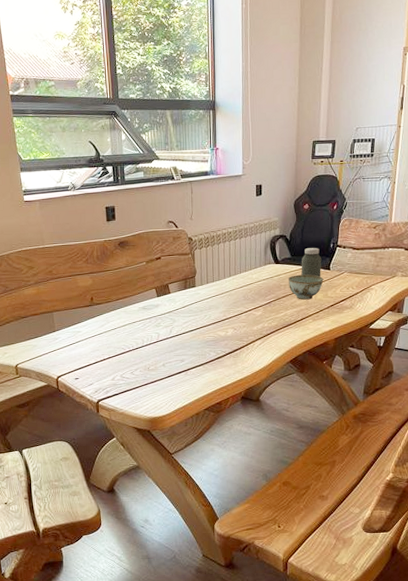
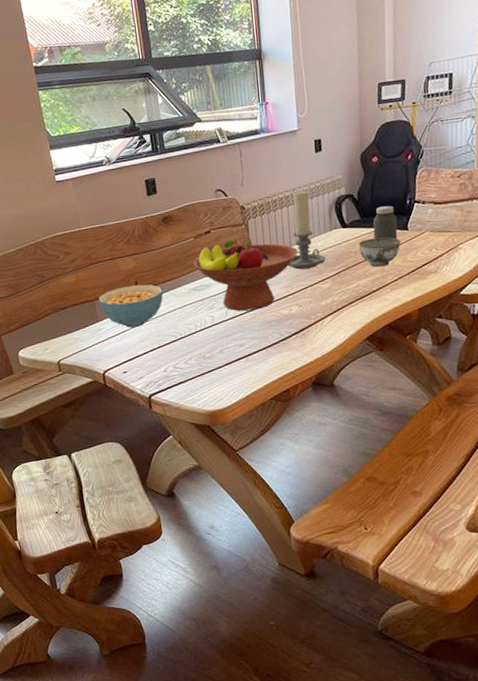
cereal bowl: none [57,300,116,339] -> present [99,284,163,328]
fruit bowl: none [144,267,236,331] -> present [193,240,298,312]
candle holder: none [227,228,259,297] -> present [288,190,326,270]

